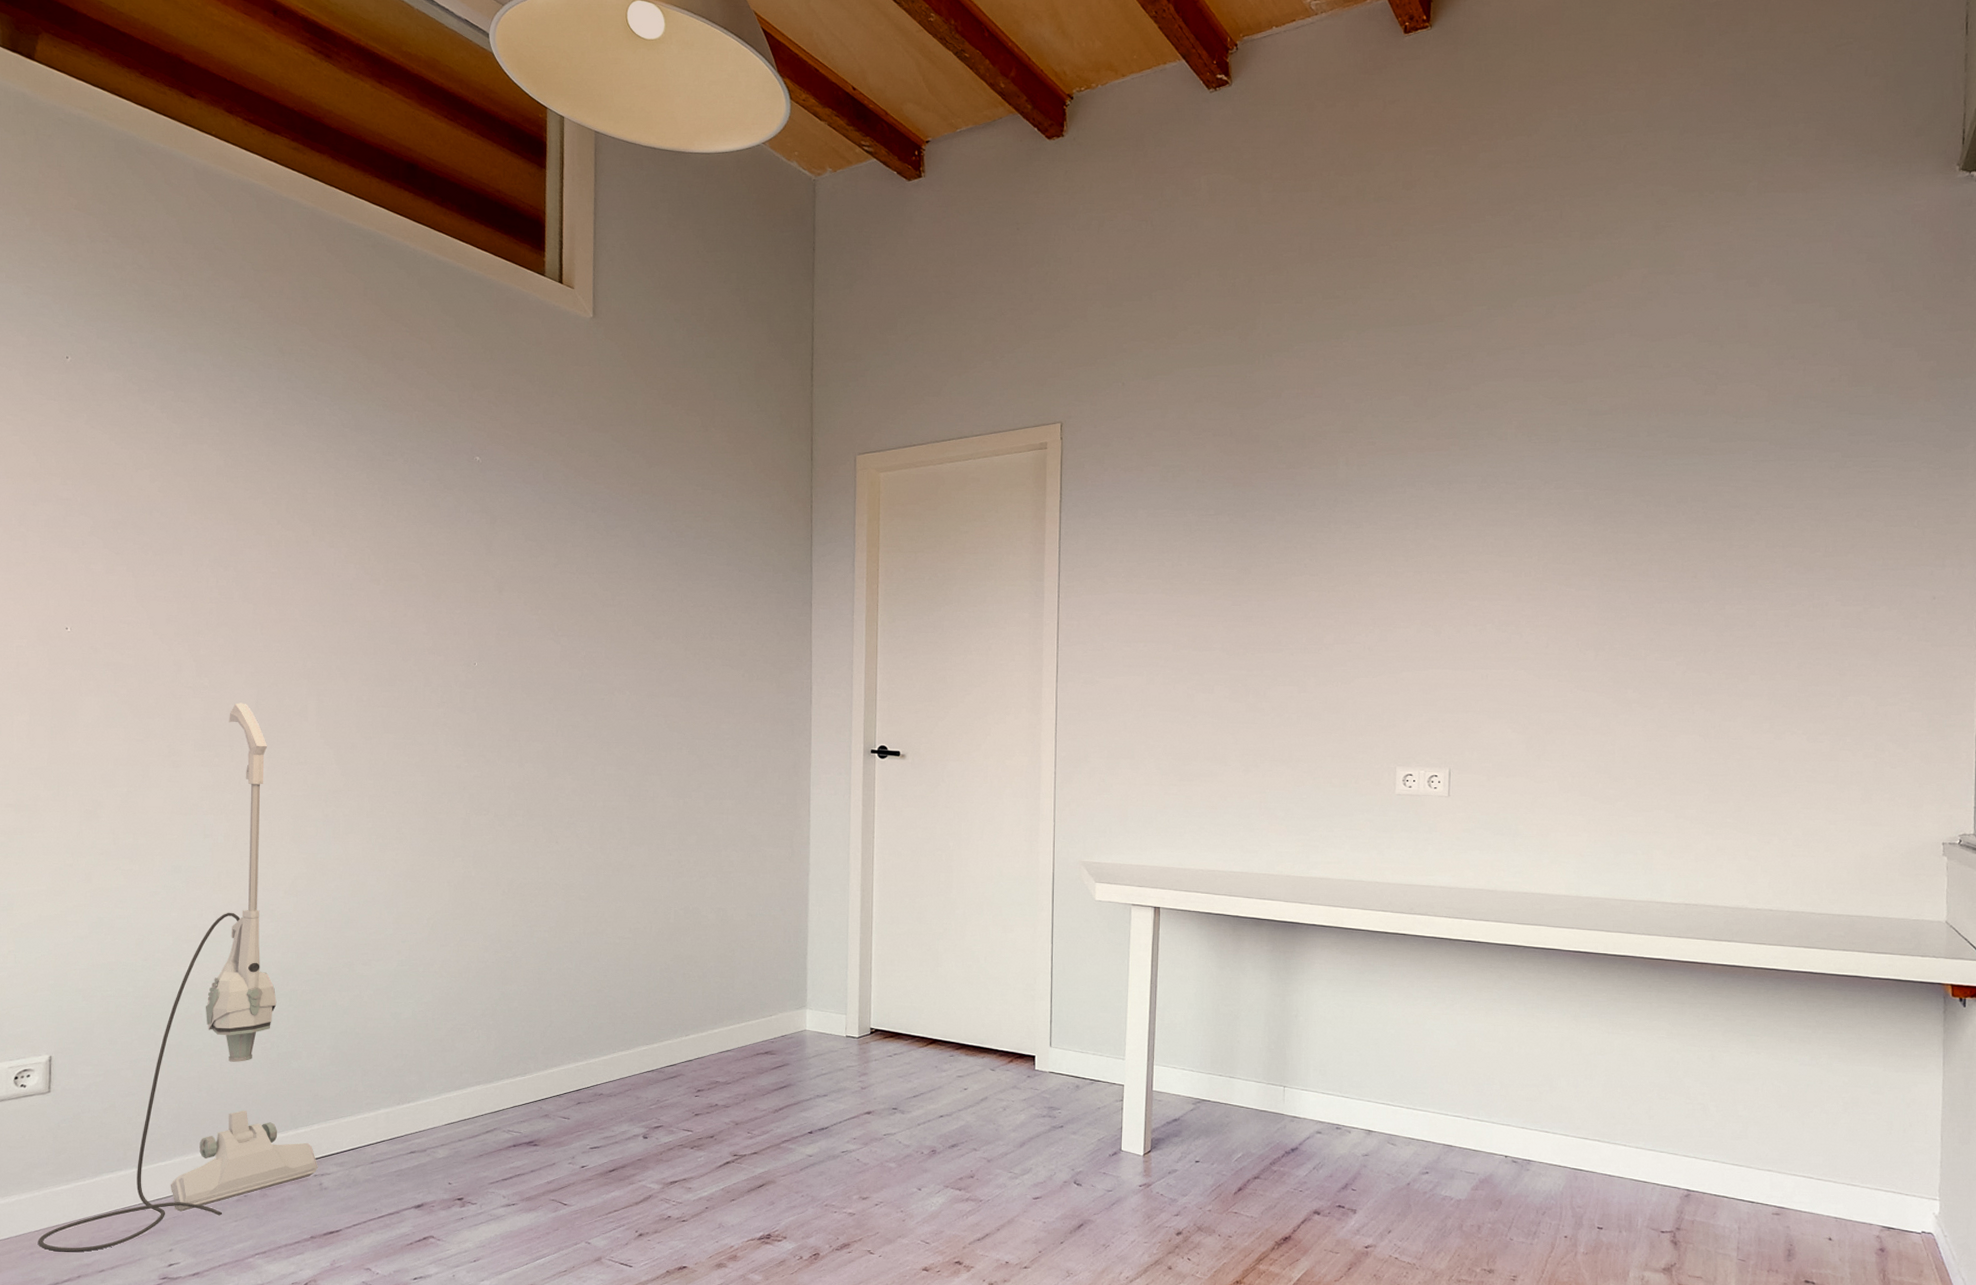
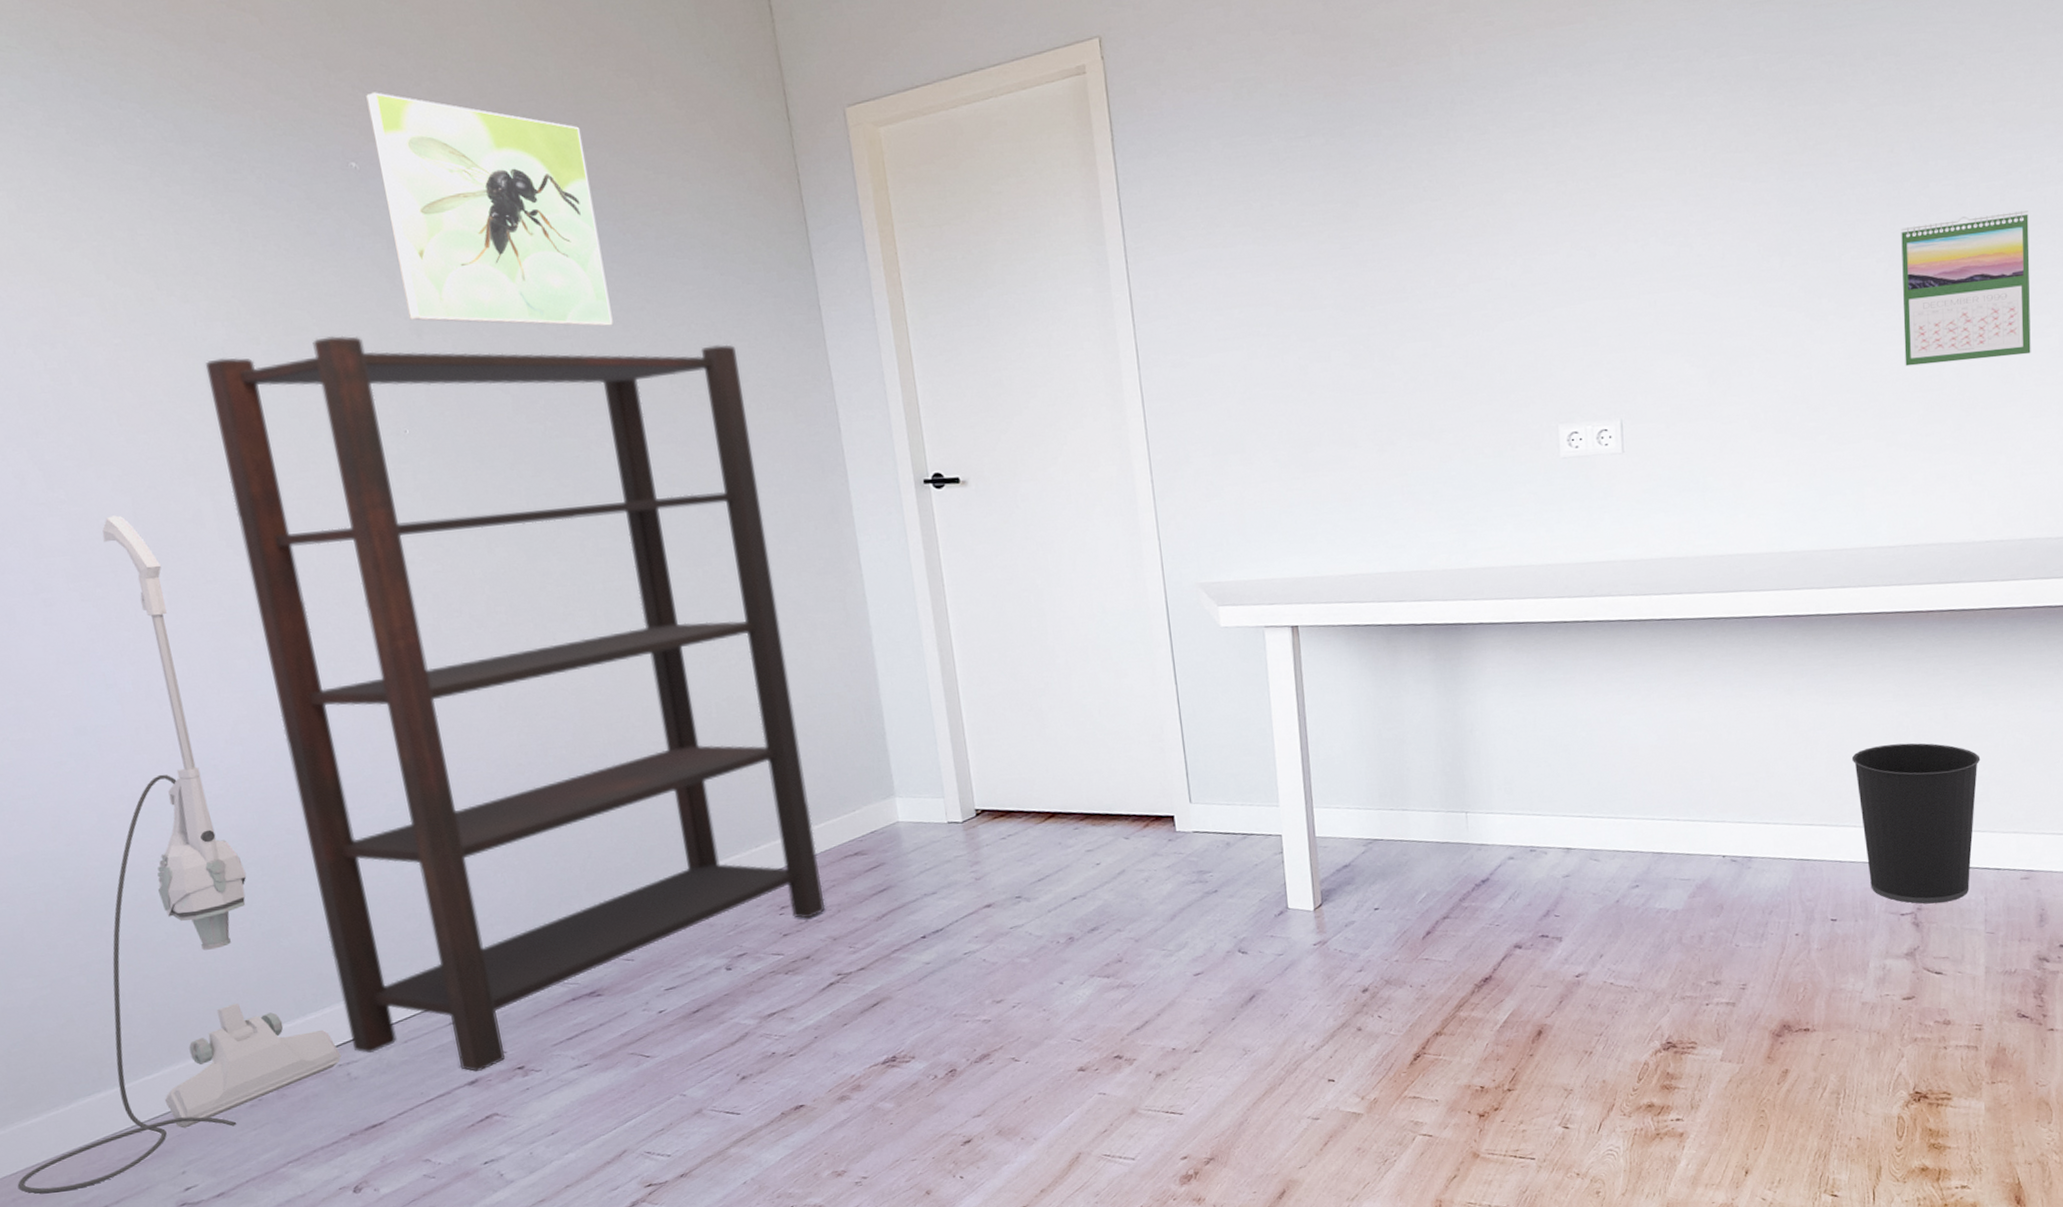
bookshelf: none [329,585,741,1198] -> present [205,335,826,1072]
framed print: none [496,407,652,601] -> present [366,92,613,327]
wastebasket: none [1626,1076,1742,1226] -> present [1851,743,1981,904]
calendar: none [1695,636,1809,755] -> present [1901,211,2031,367]

